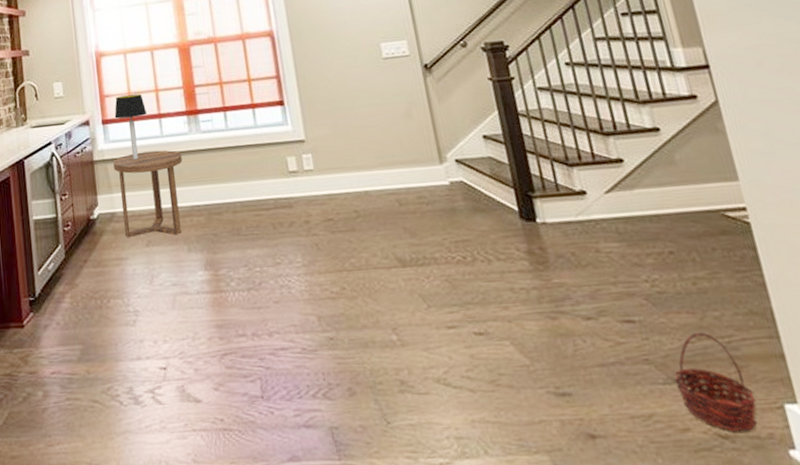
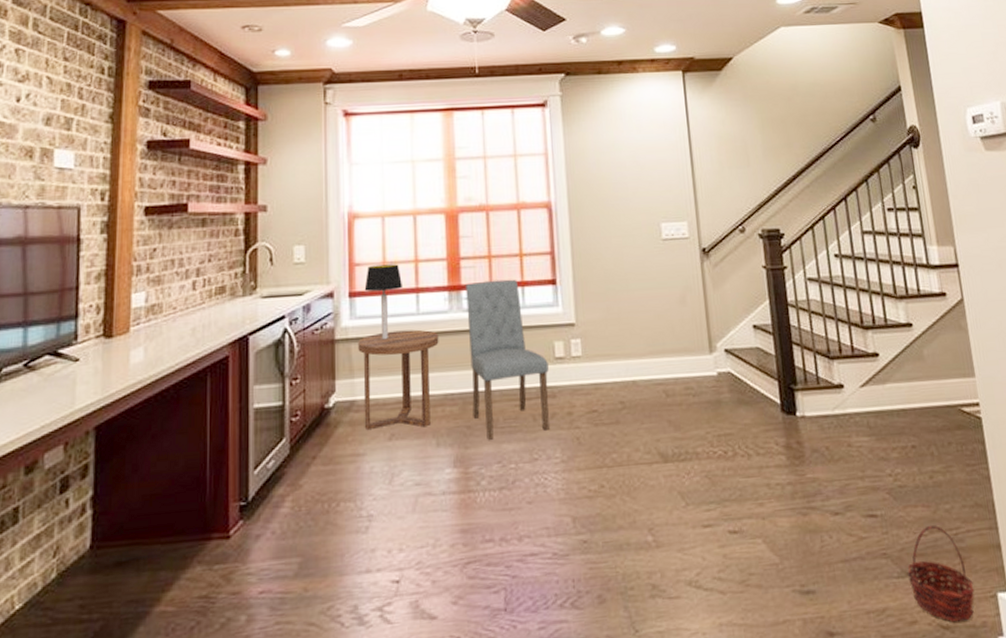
dining chair: none [202,102,289,247] -> present [466,279,549,441]

